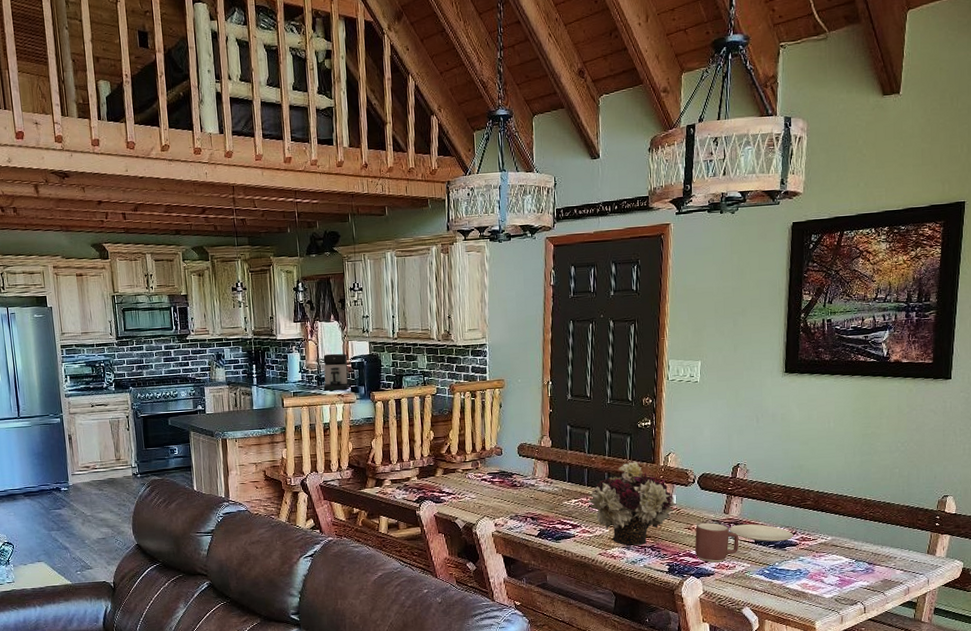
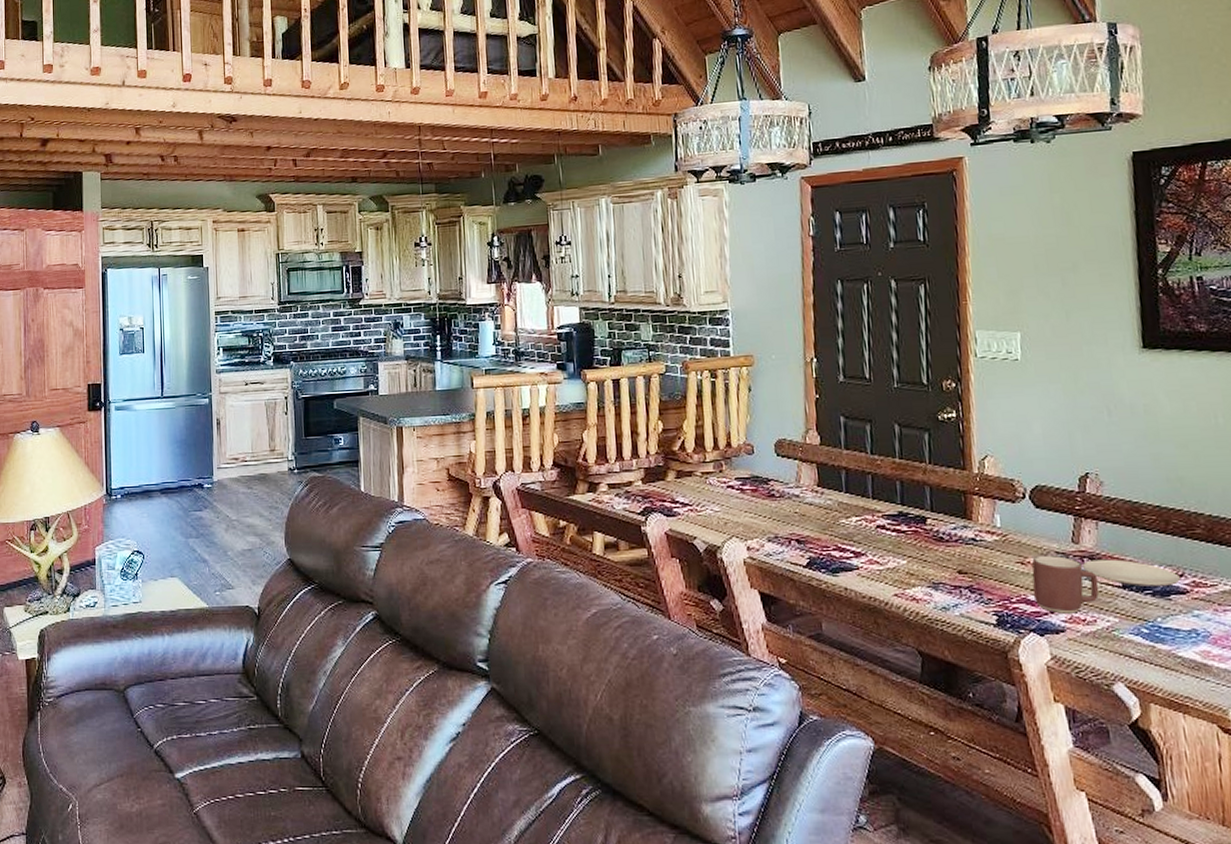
coffee maker: present [323,353,349,391] -> none [522,321,554,369]
flower arrangement: present [587,462,675,546] -> none [873,467,999,584]

